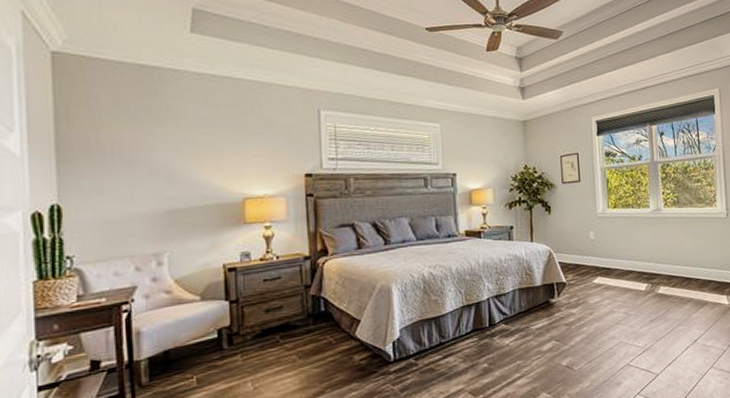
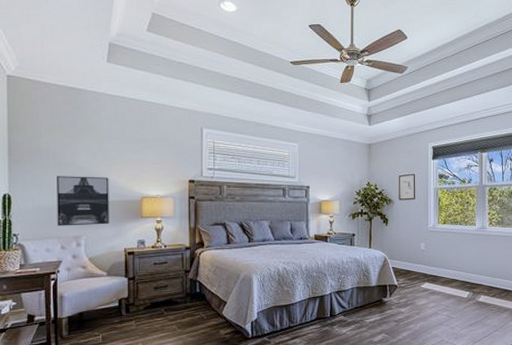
wall art: none [126,176,201,242] -> present [57,176,109,226]

